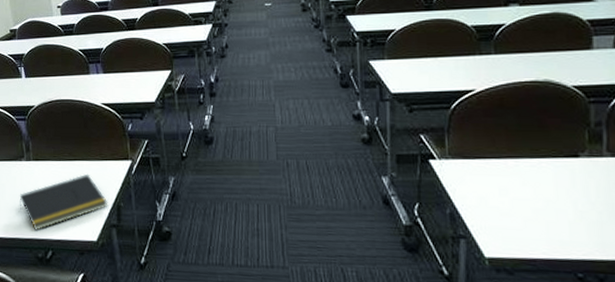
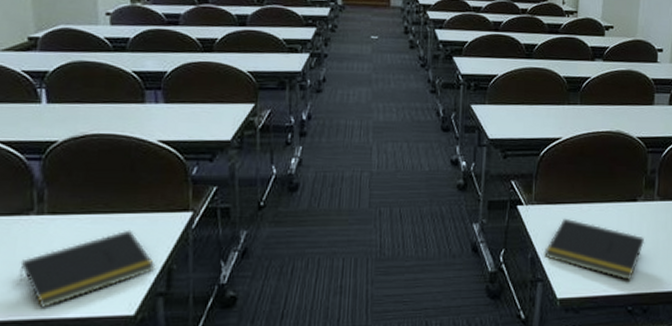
notepad: none [465,173,593,244] -> present [544,218,644,280]

